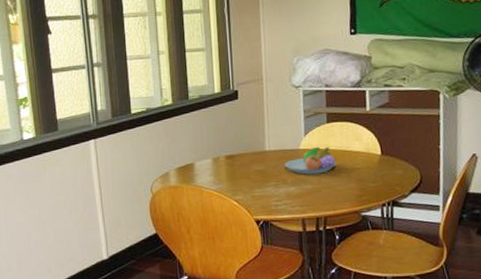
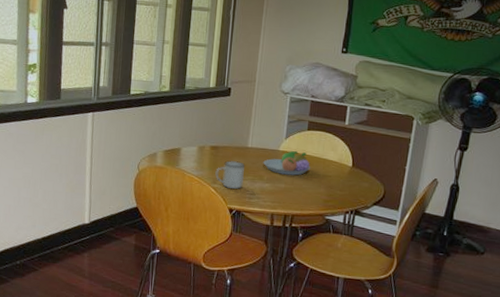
mug: none [235,168,268,199] -> present [215,160,246,190]

